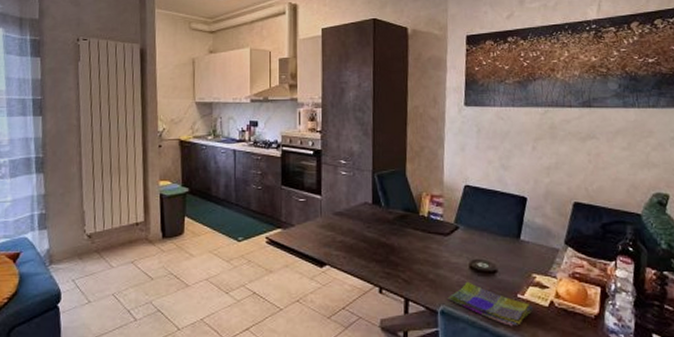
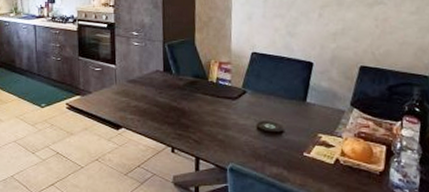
dish towel: present [447,281,533,327] -> none [236,141,319,183]

